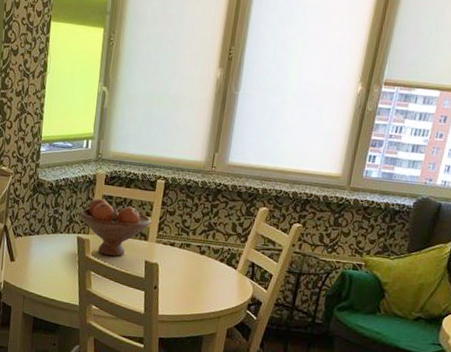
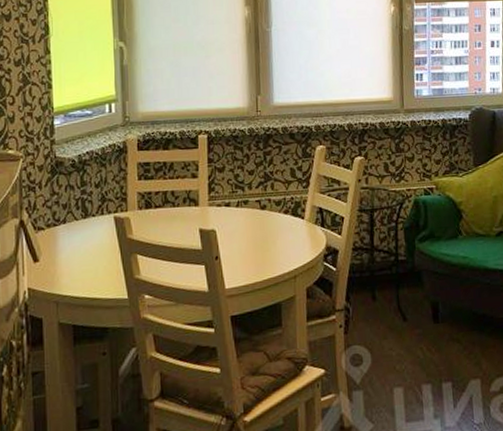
fruit bowl: present [79,198,151,256] -> none [113,167,199,232]

